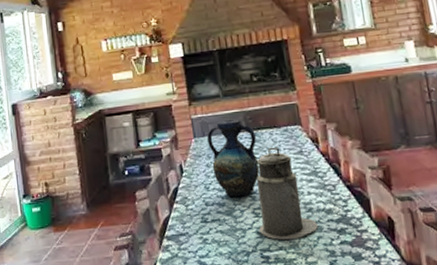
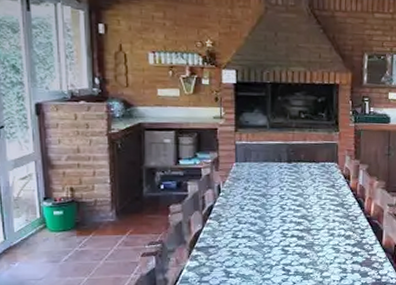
vase: present [207,118,260,197] -> none [249,149,295,219]
canister: present [256,147,318,240] -> none [284,179,336,257]

